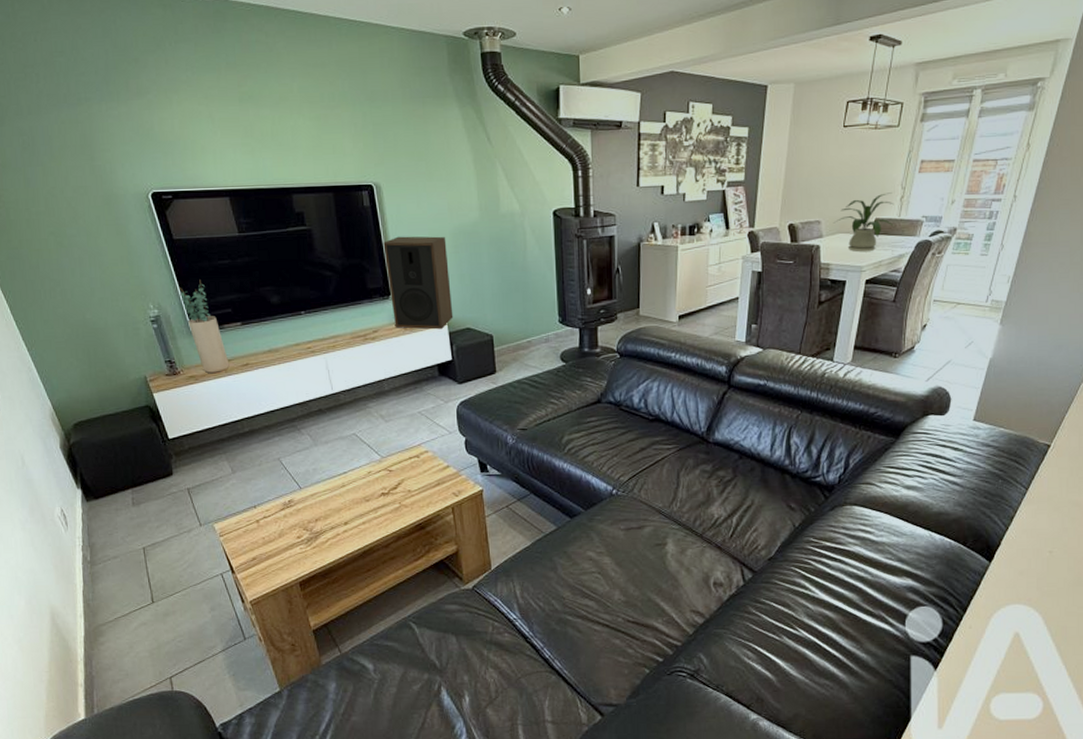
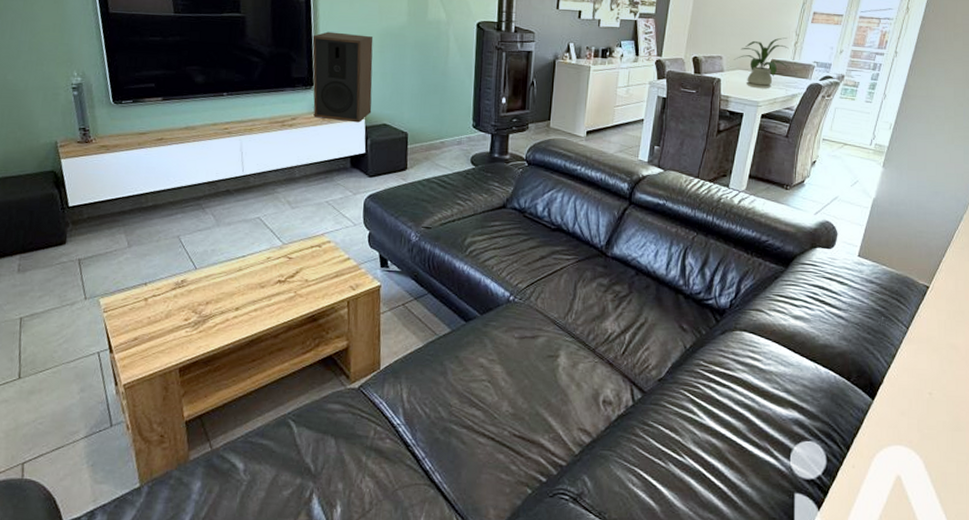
vase: present [180,280,230,374] -> none [106,53,144,145]

